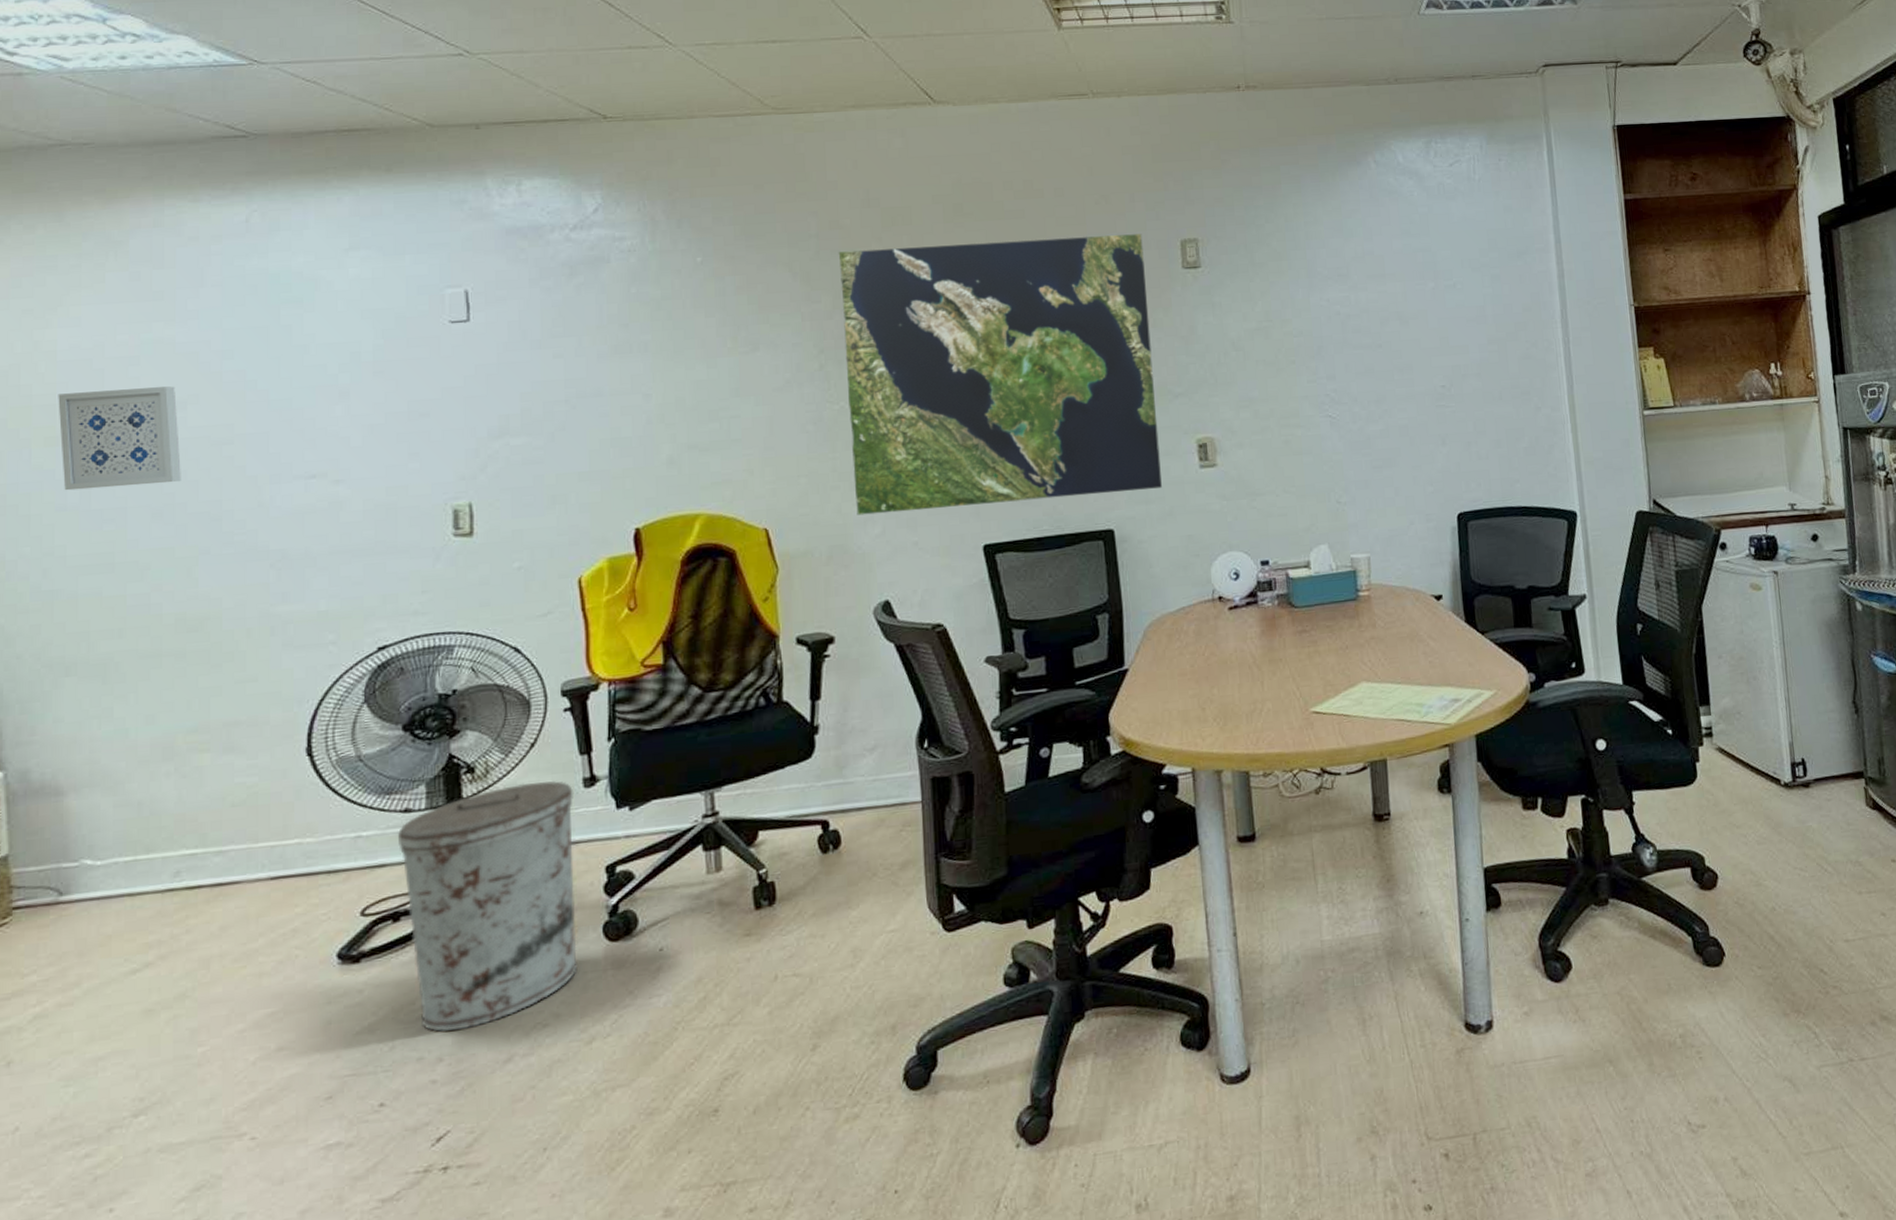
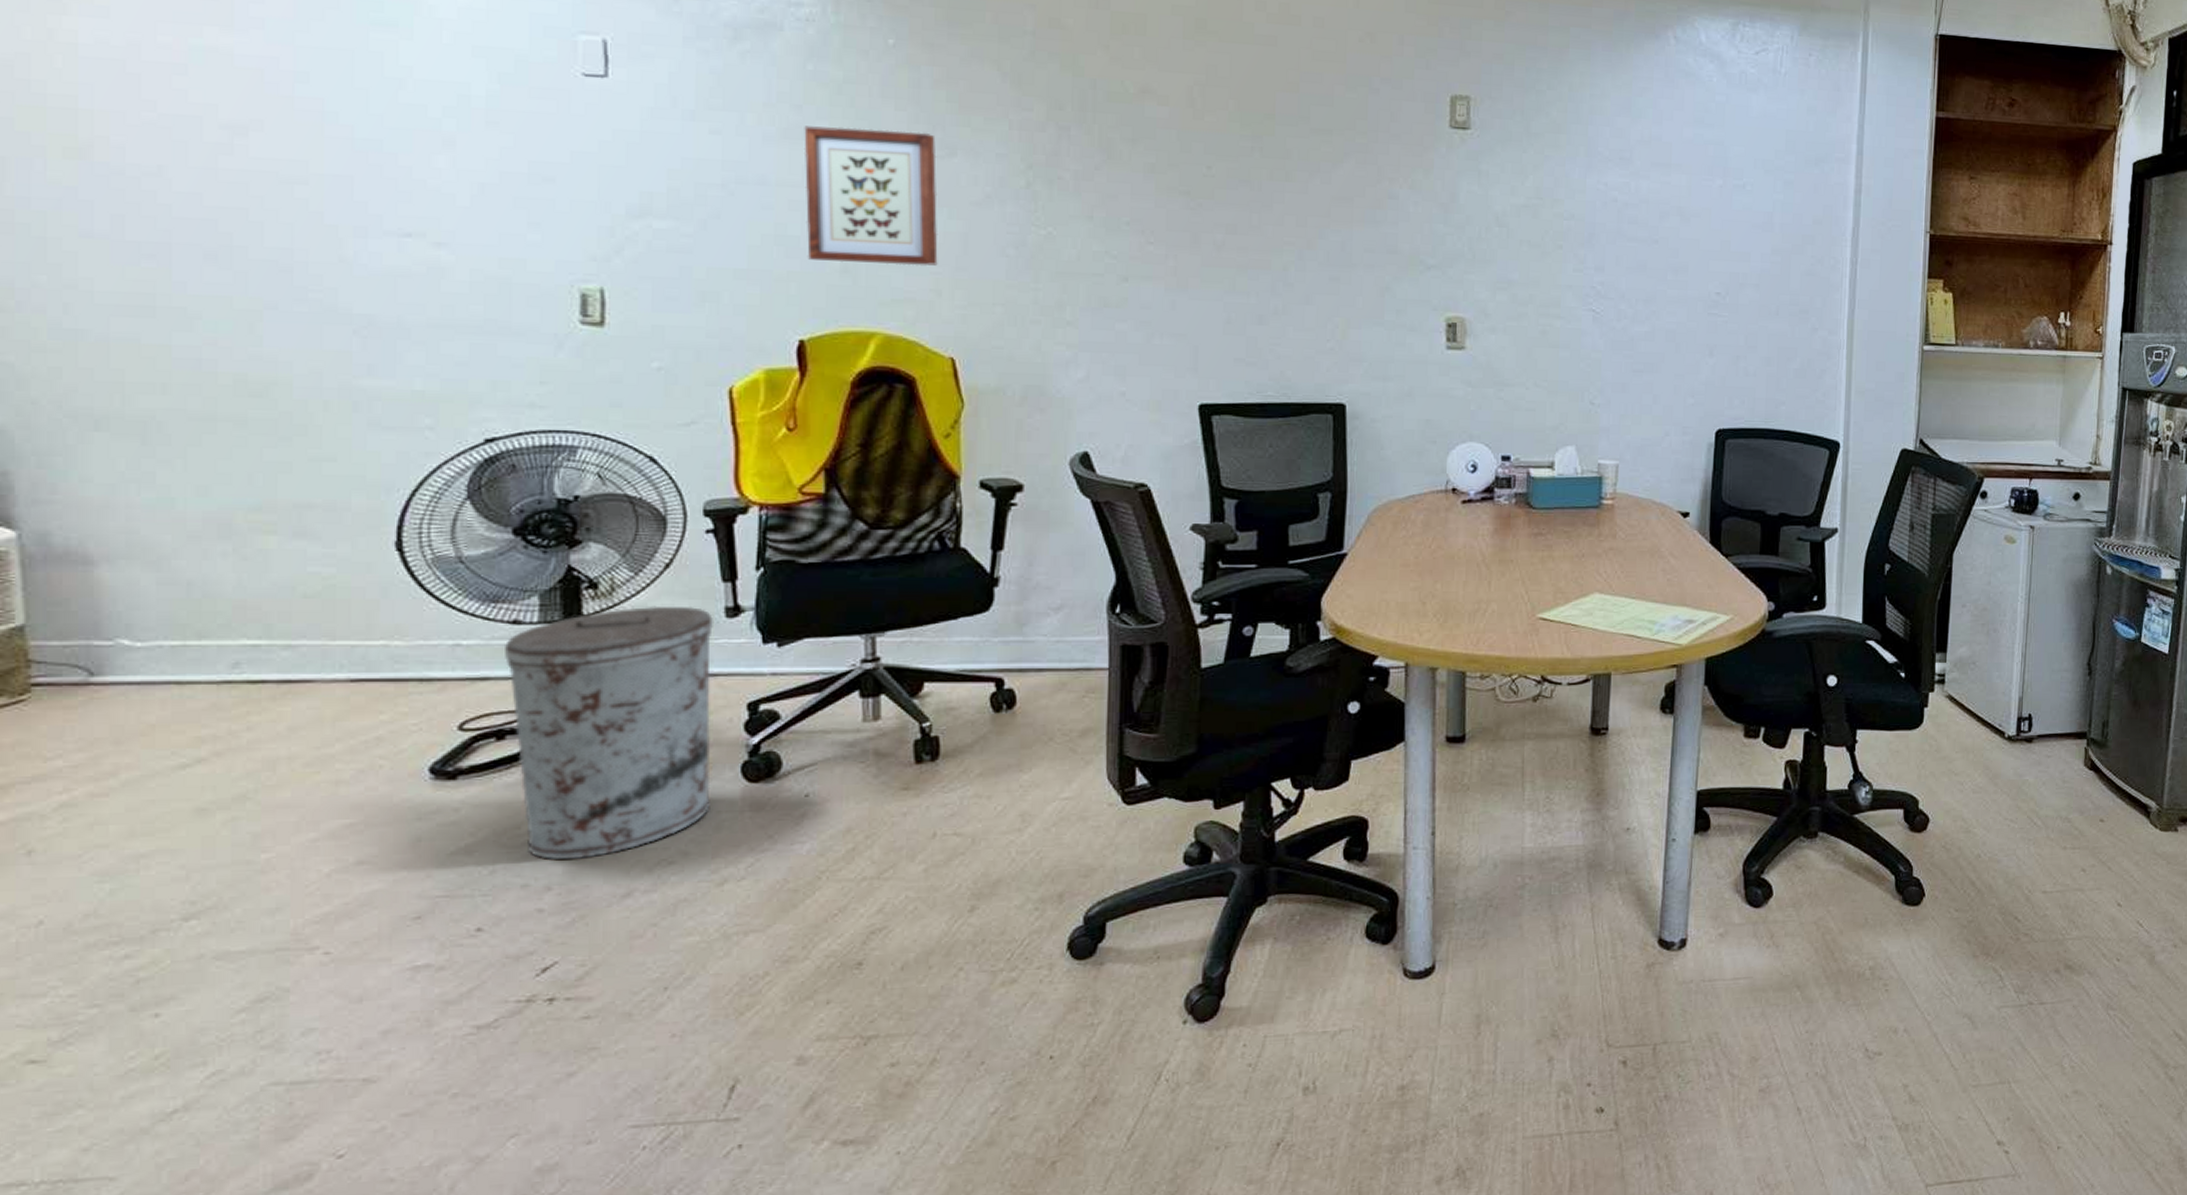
wall art: present [58,386,181,491] -> none [80,97,241,222]
wall art: none [631,333,749,456] -> present [804,126,938,267]
world map: present [838,234,1162,516] -> none [1057,55,1408,365]

